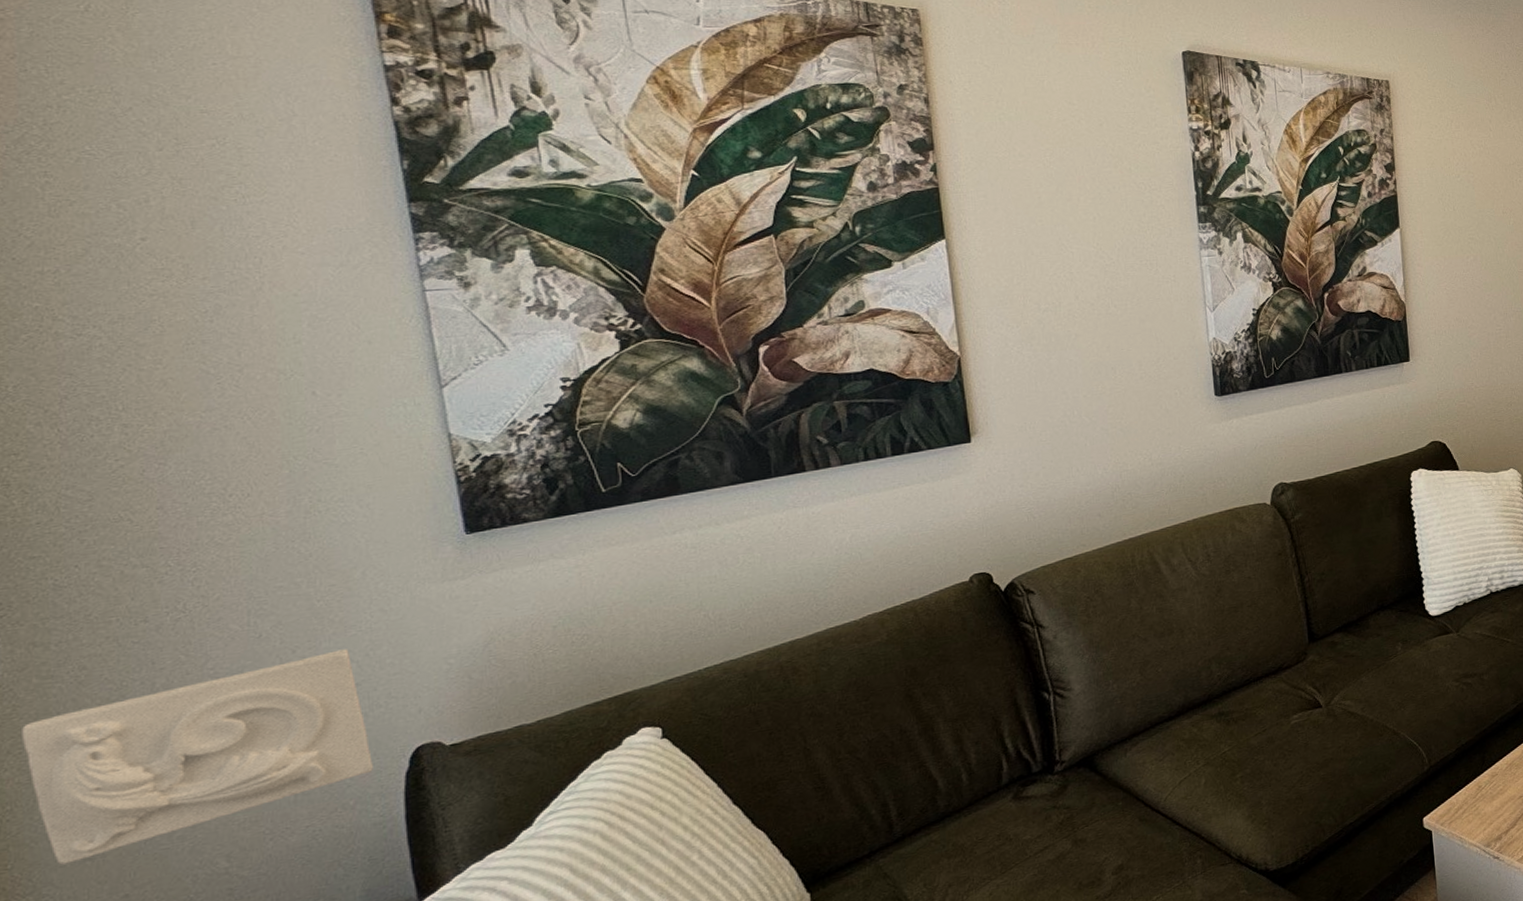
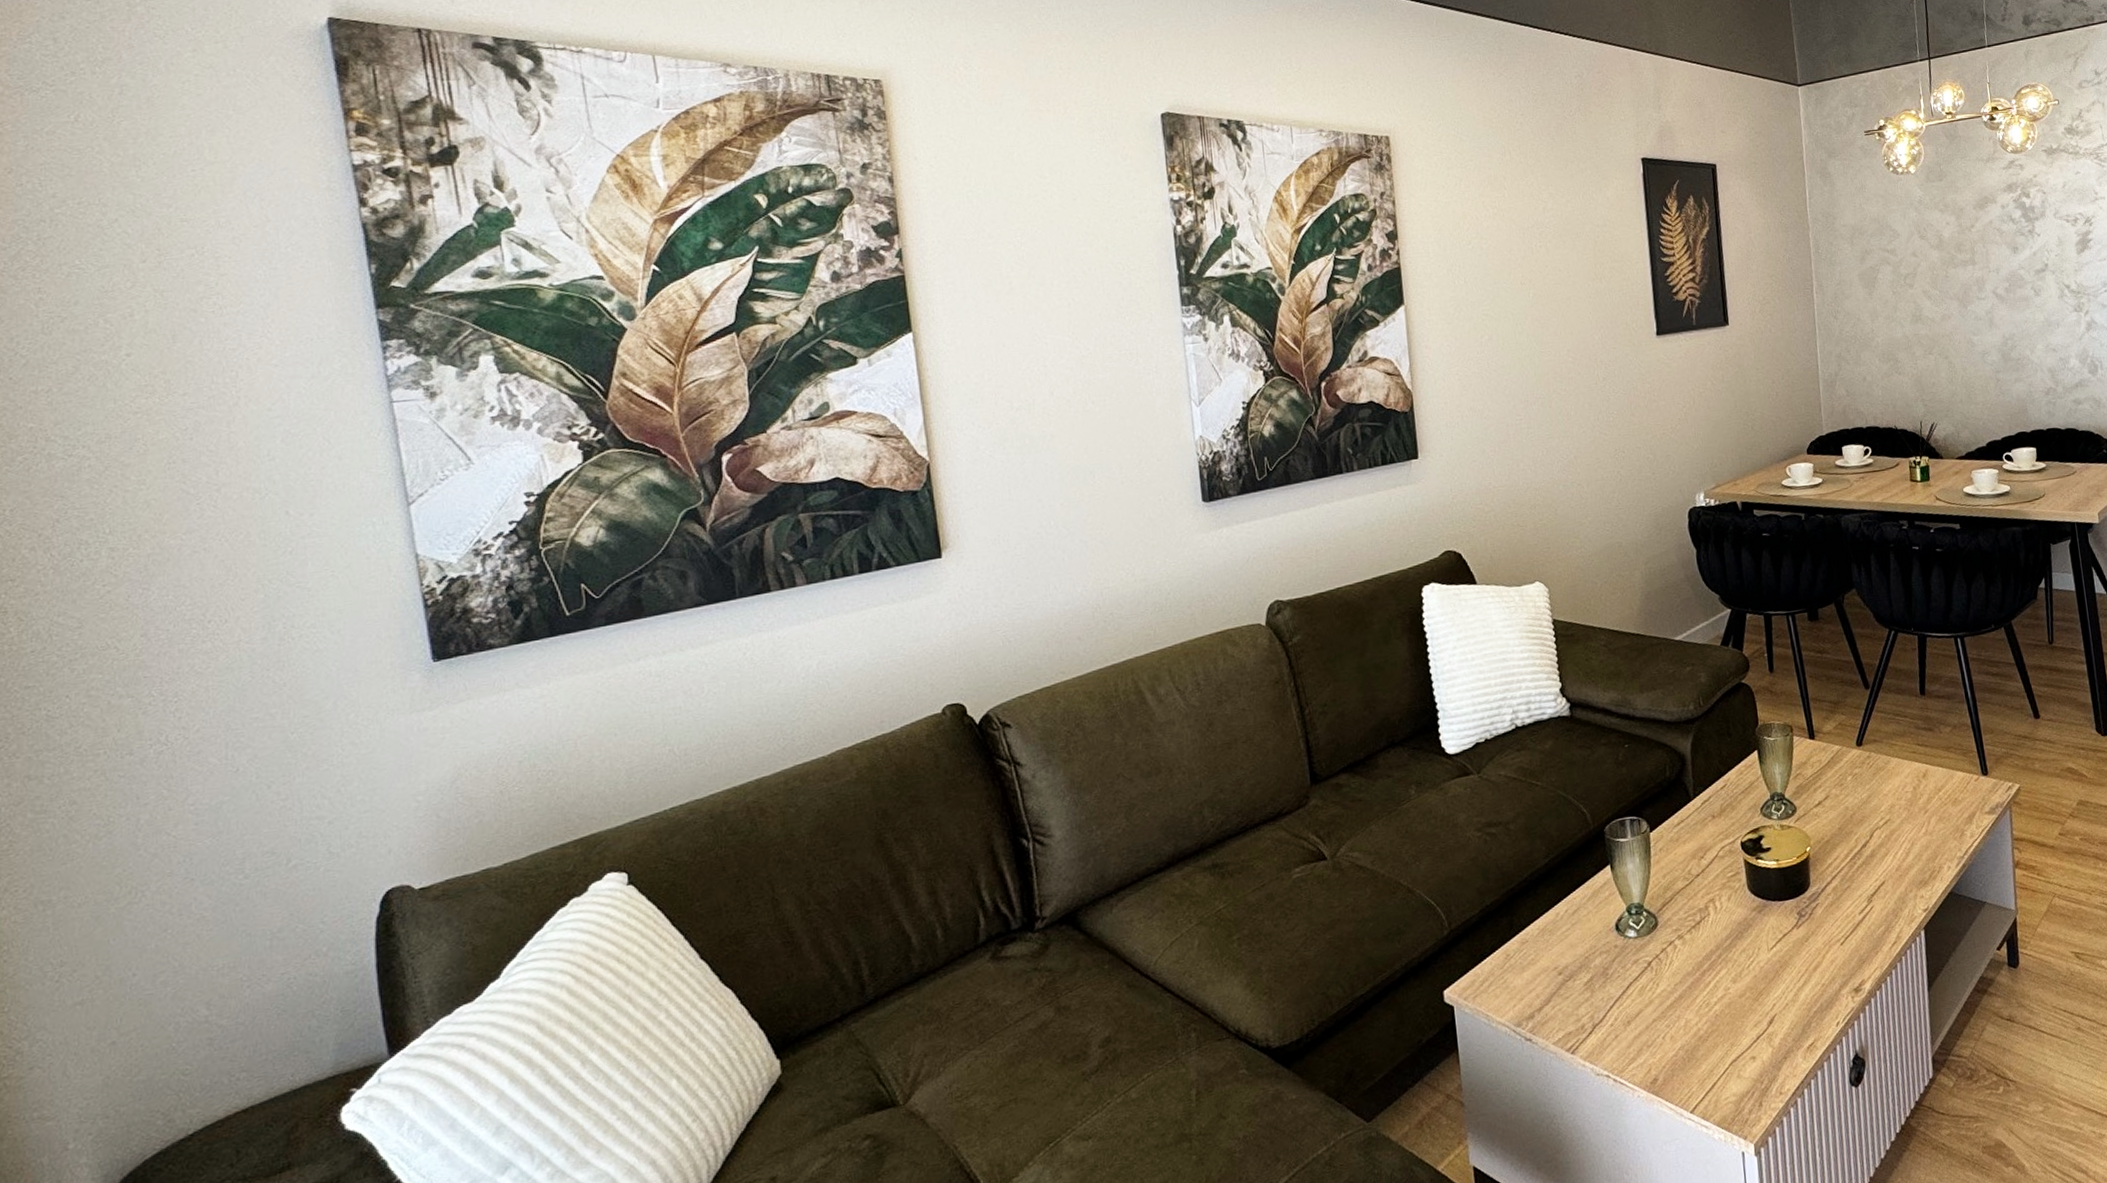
wall ornament: present [22,649,373,865] -> none [18,784,345,1009]

